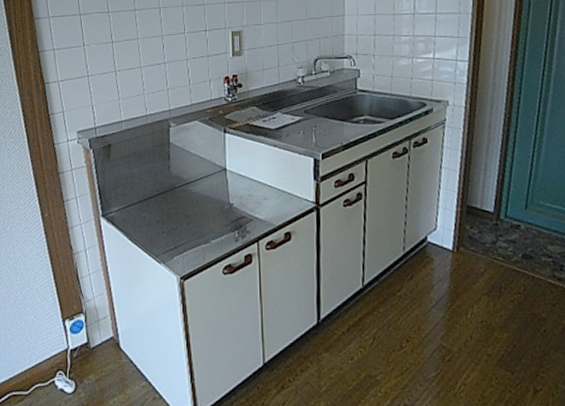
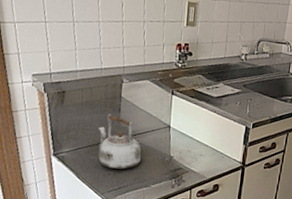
kettle: none [147,162,197,225] -> present [97,113,141,170]

